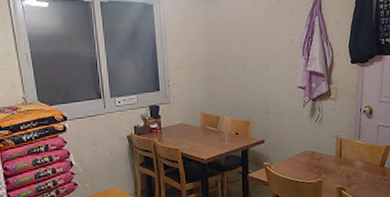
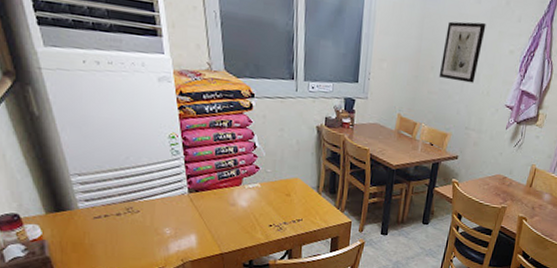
wall art: none [230,21,265,74] -> present [438,21,486,83]

